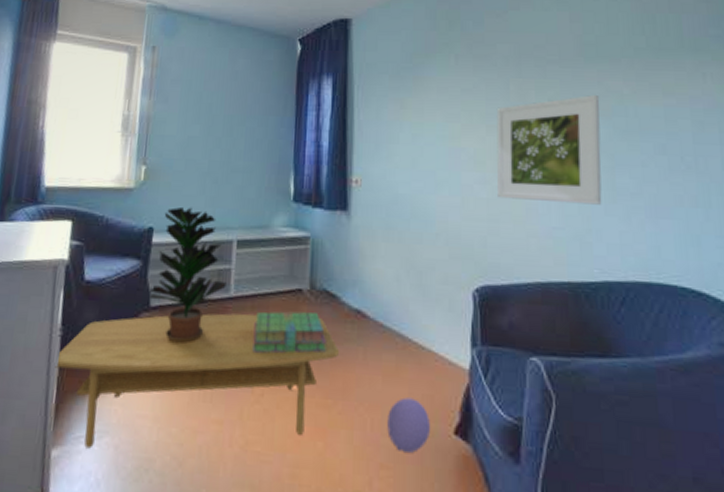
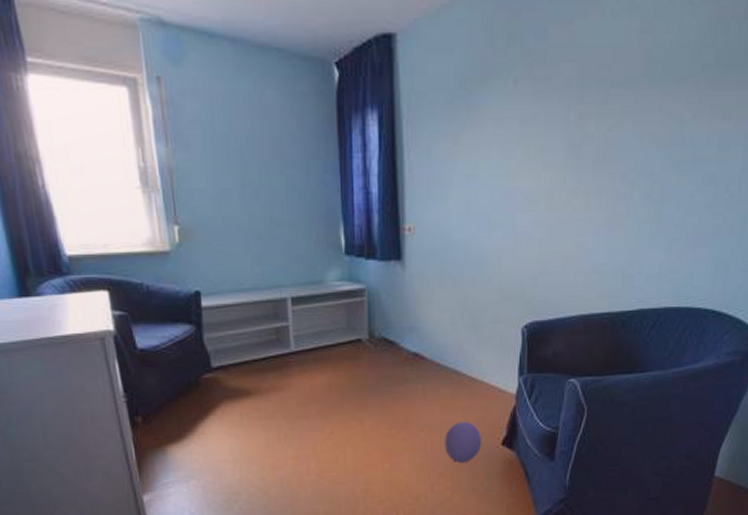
coffee table: present [55,313,340,449] -> none [127,364,401,491]
potted plant: present [149,206,226,344] -> none [207,267,286,397]
stack of books: present [252,311,326,354] -> none [318,359,388,398]
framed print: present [496,94,602,205] -> none [550,121,660,239]

